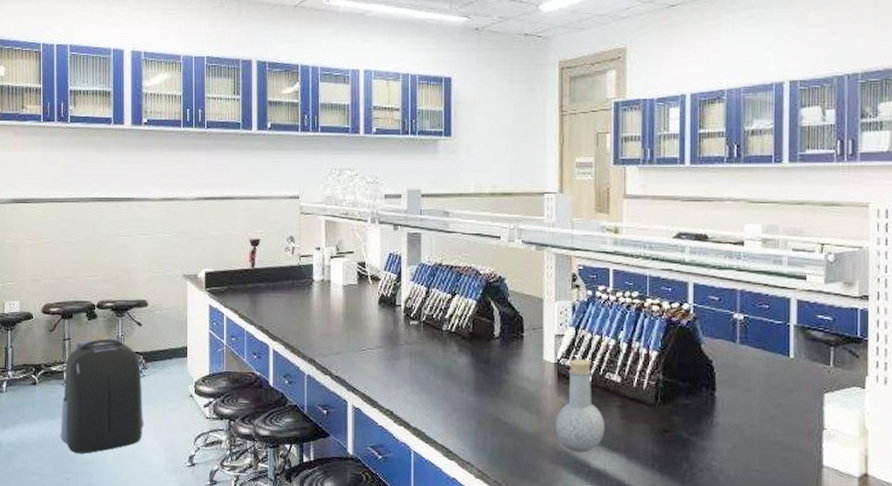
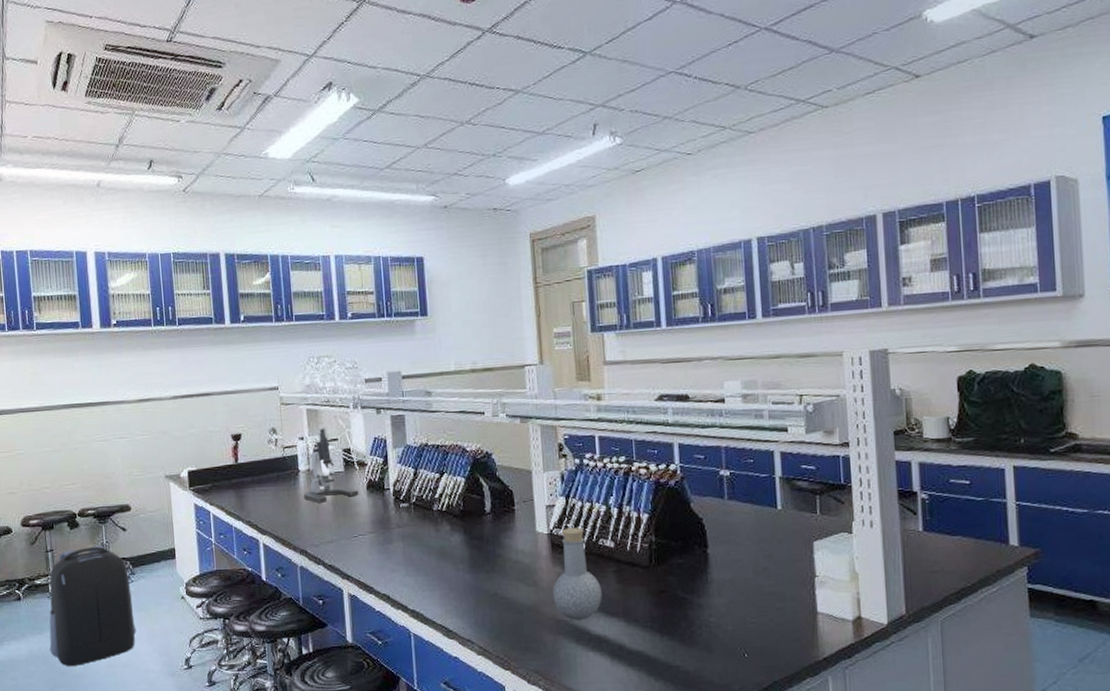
microscope: none [315,241,371,314] -> present [303,429,359,503]

